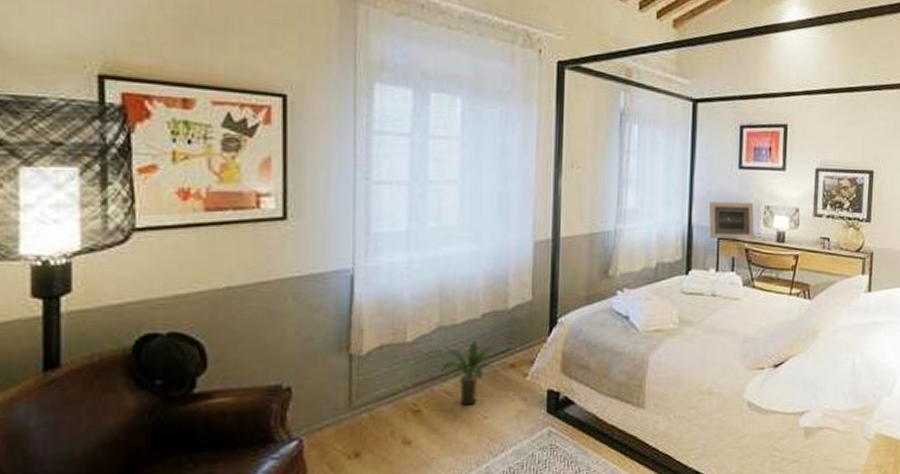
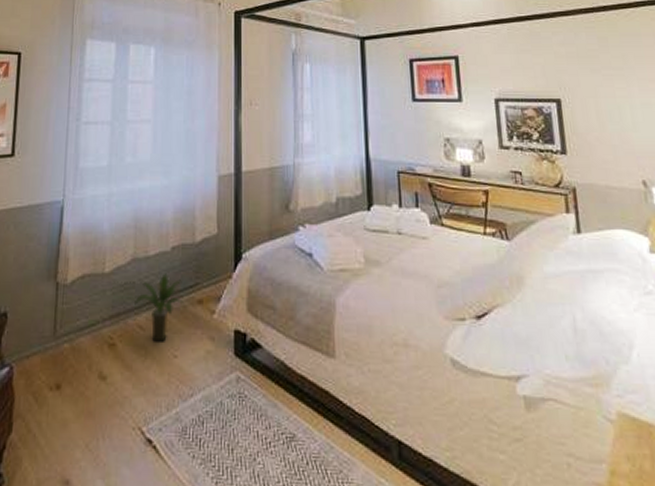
picture frame: present [709,202,755,239] -> none [386,135,437,172]

